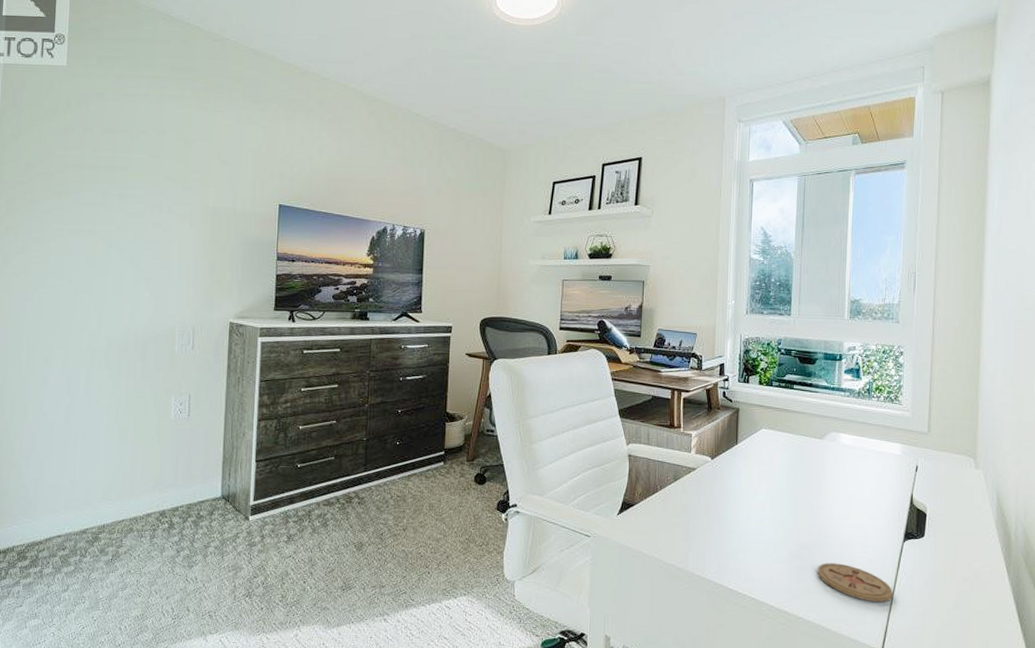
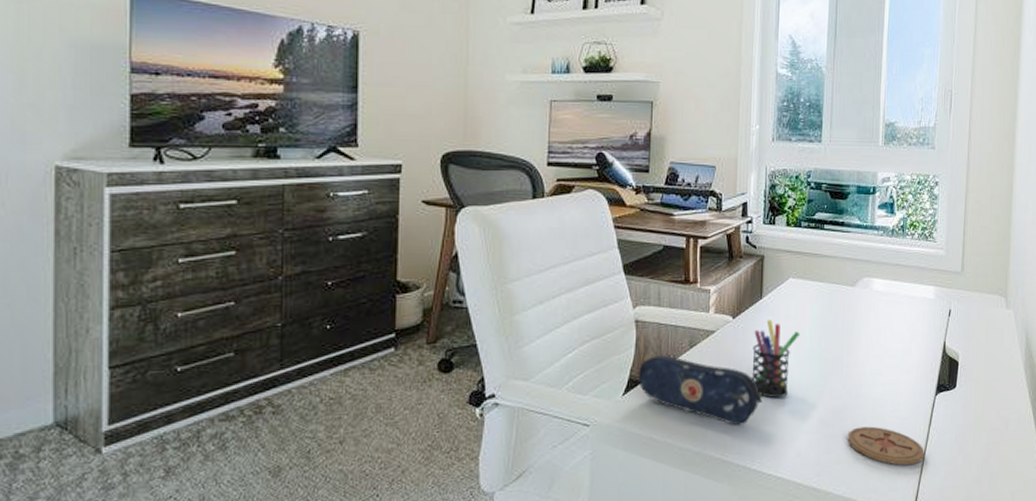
pencil case: none [630,485,738,550] -> present [638,355,763,426]
pen holder: none [728,463,772,530] -> present [752,320,801,399]

